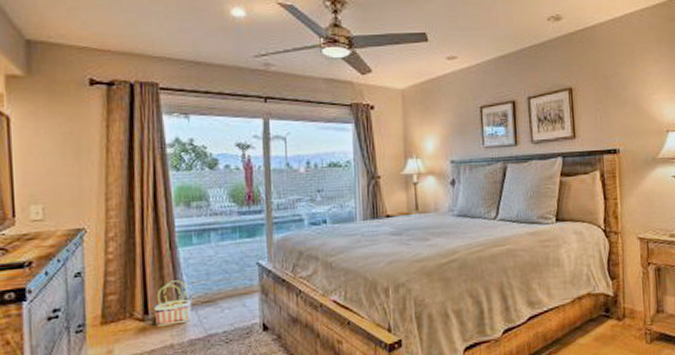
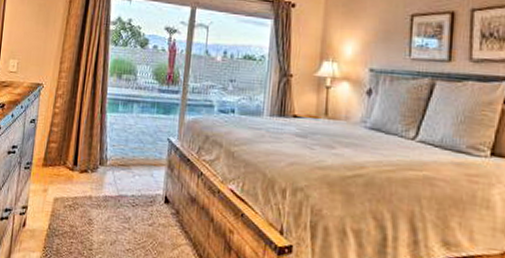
basket: present [154,280,192,327] -> none [81,140,111,180]

